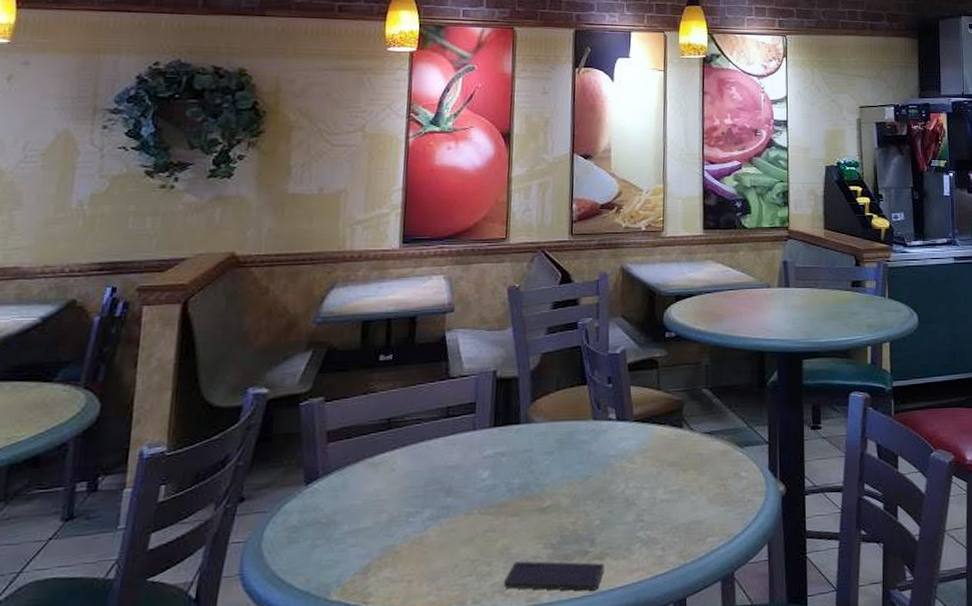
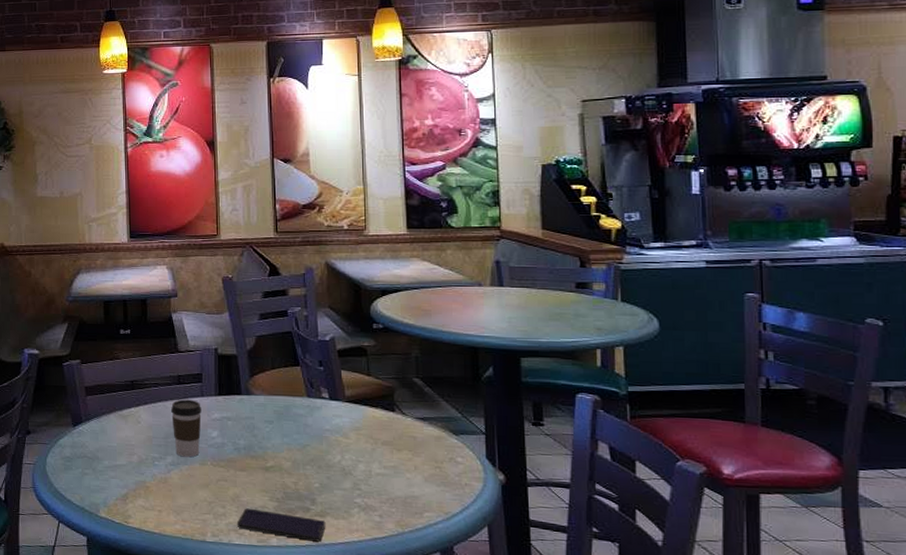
coffee cup: none [435,435,472,508] -> present [171,399,202,458]

